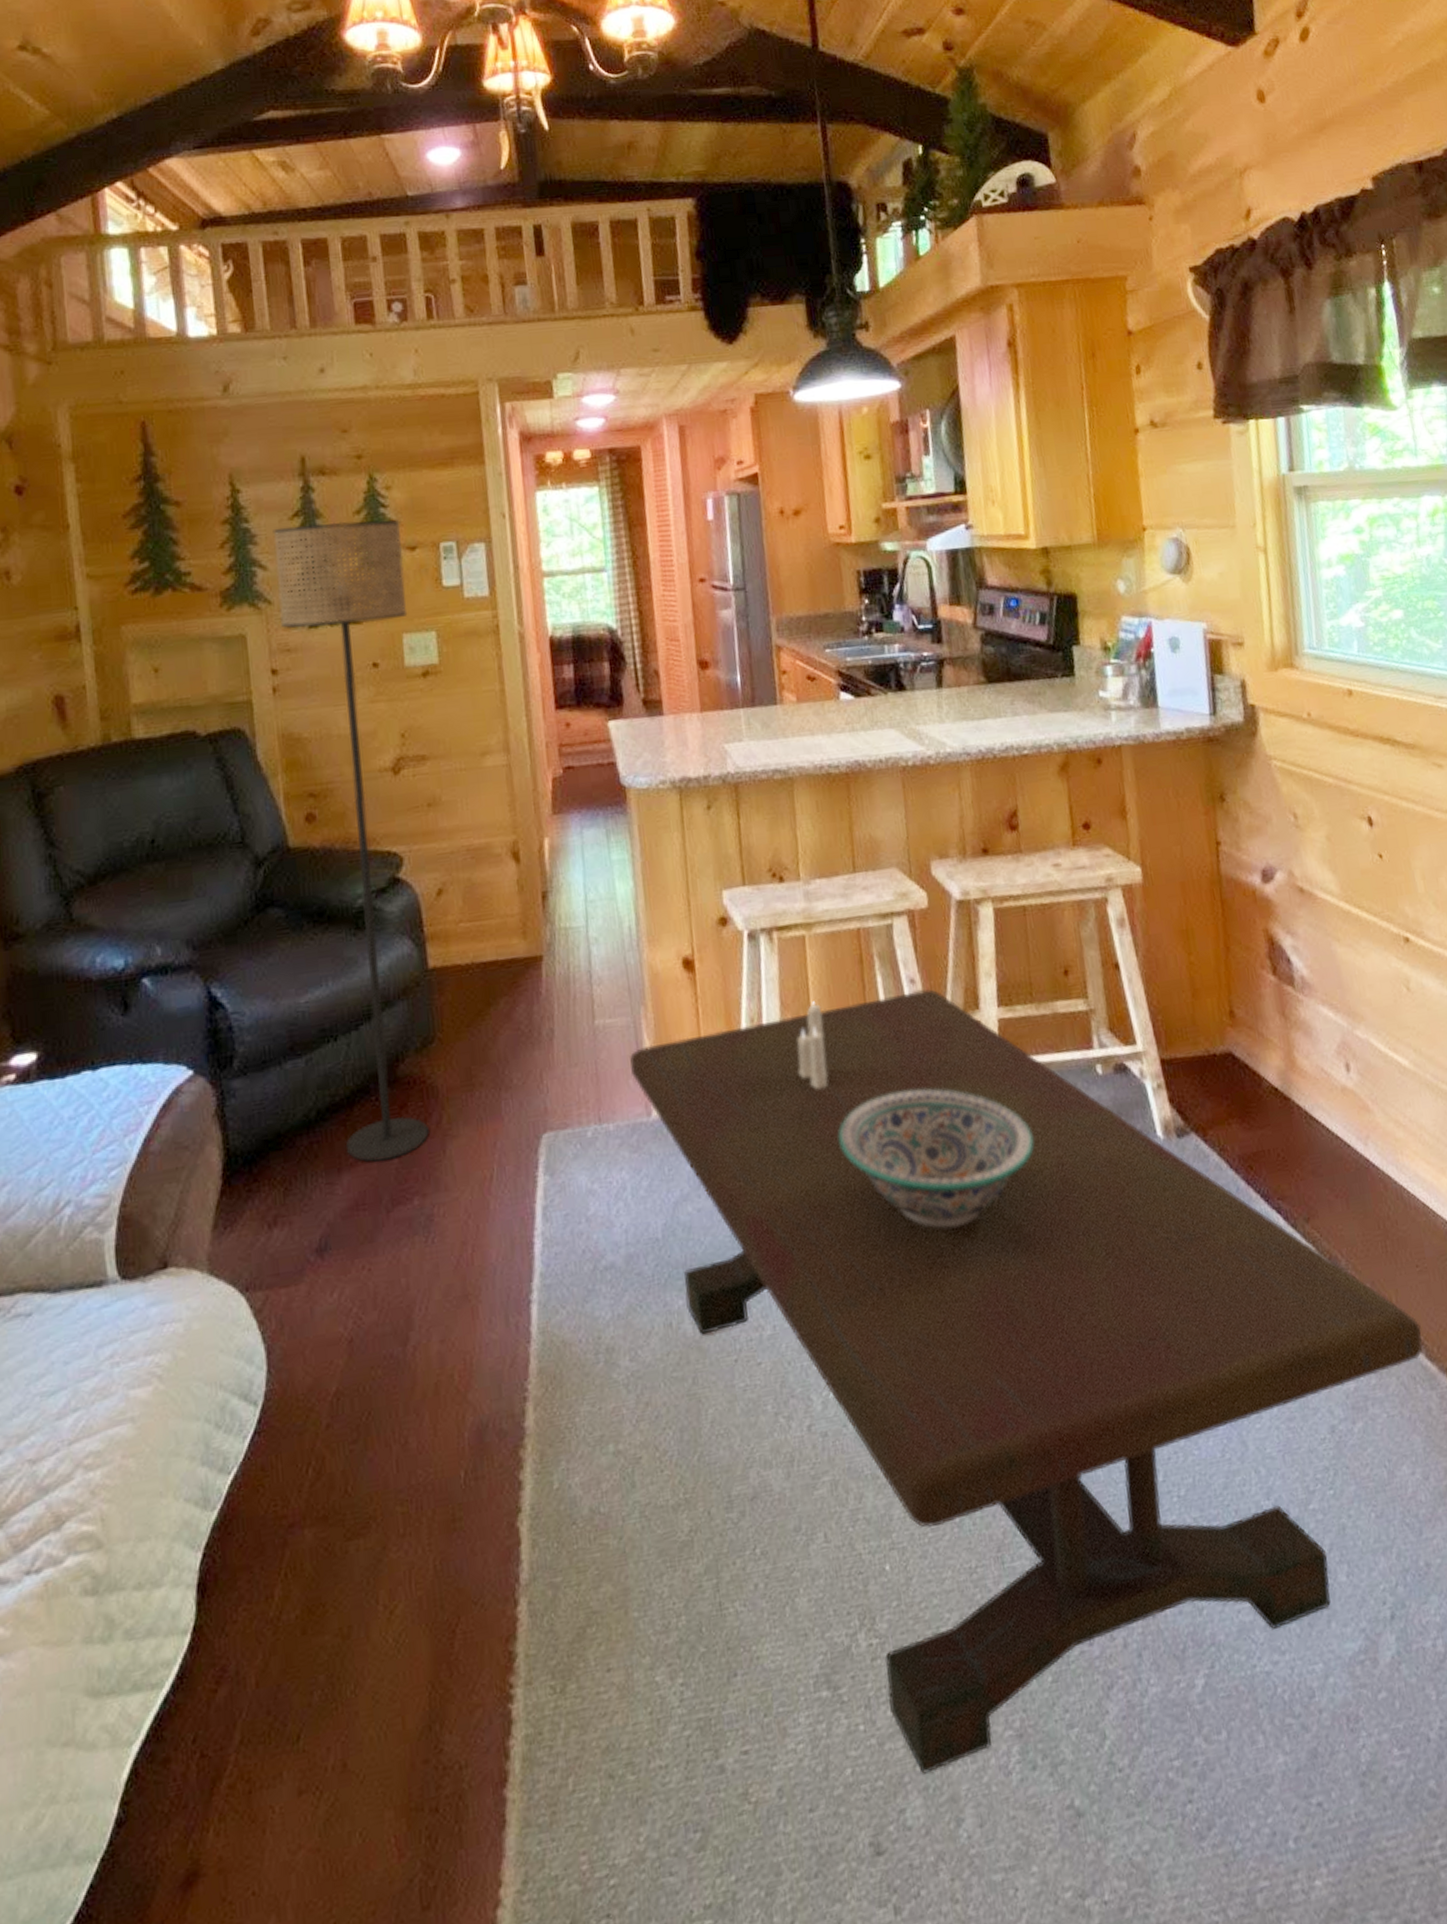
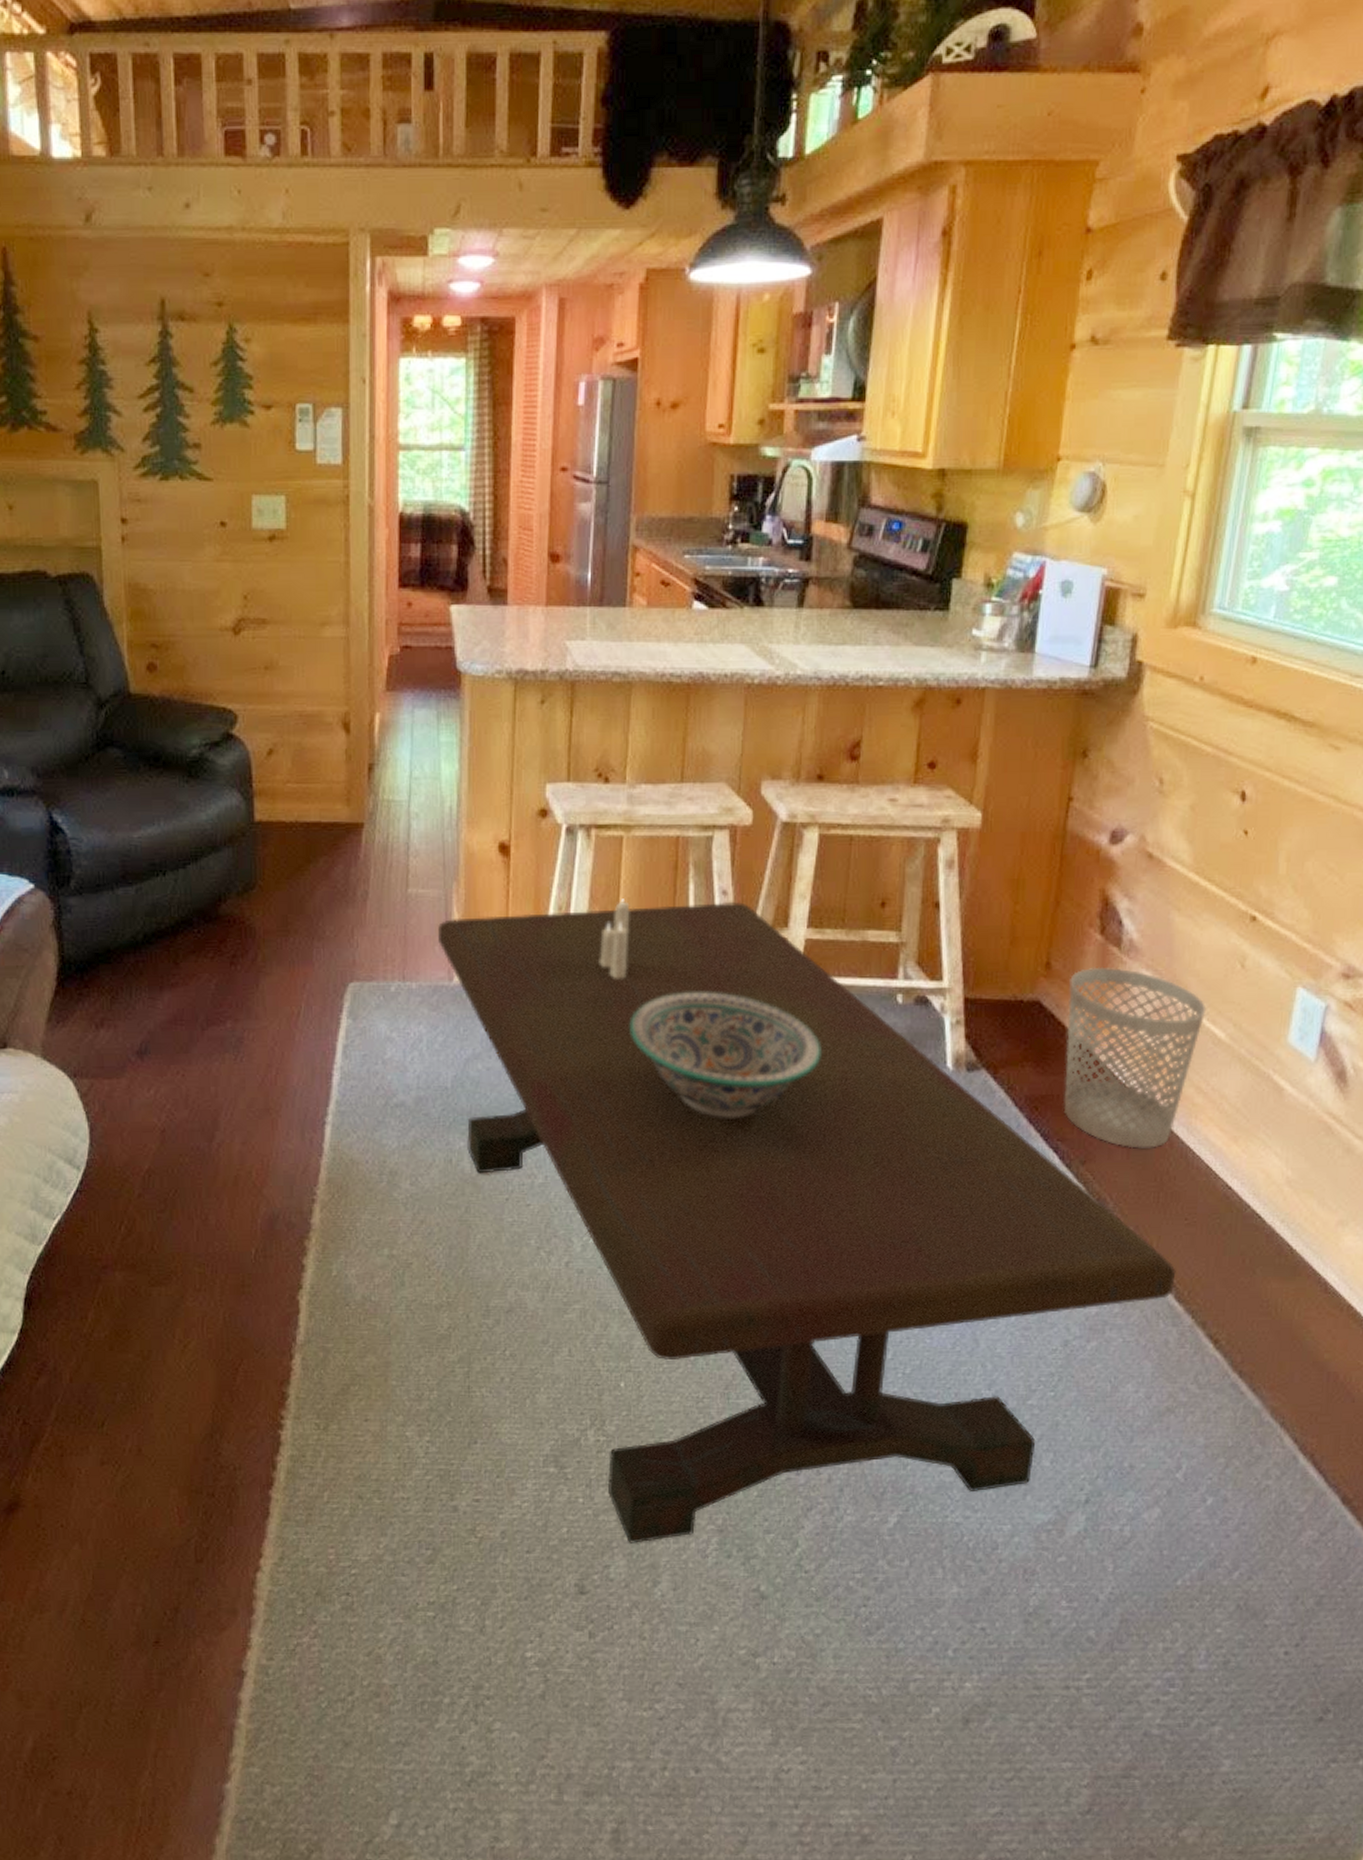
floor lamp: present [273,520,429,1163] -> none [129,372,259,986]
wastebasket: none [1255,1007,1386,1197] -> present [1064,967,1207,1149]

